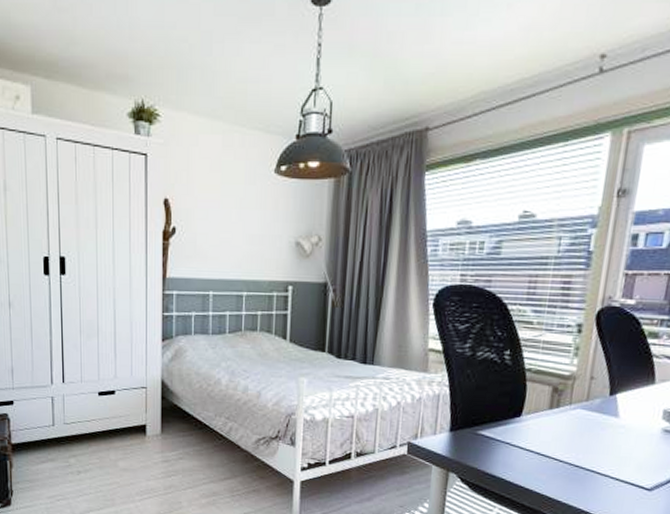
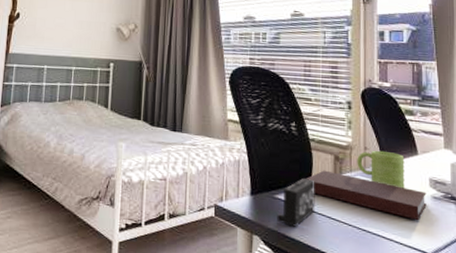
alarm clock: none [477,412,527,464] -> present [277,177,315,227]
notebook: none [516,403,657,456] -> present [307,170,427,221]
mug: none [578,379,638,422] -> present [357,150,405,189]

